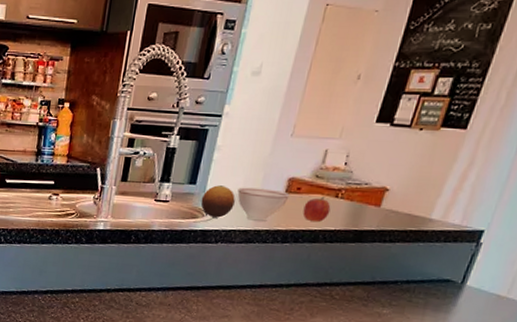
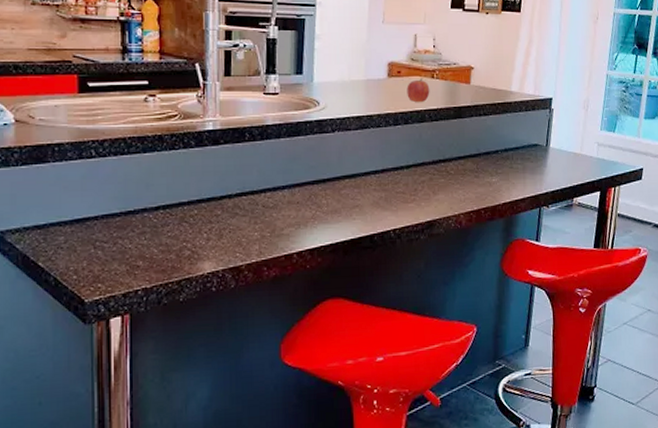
fruit: present [200,185,235,218] -> none [310,74,343,106]
bowl: present [237,187,290,221] -> none [344,74,392,106]

